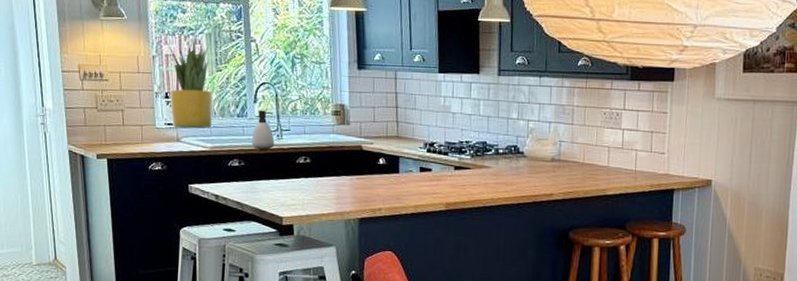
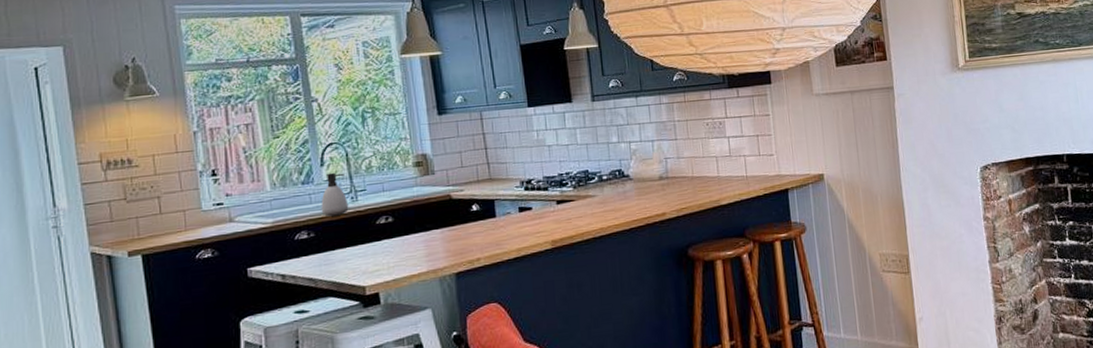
planter: present [166,38,212,129] -> none [210,106,272,208]

